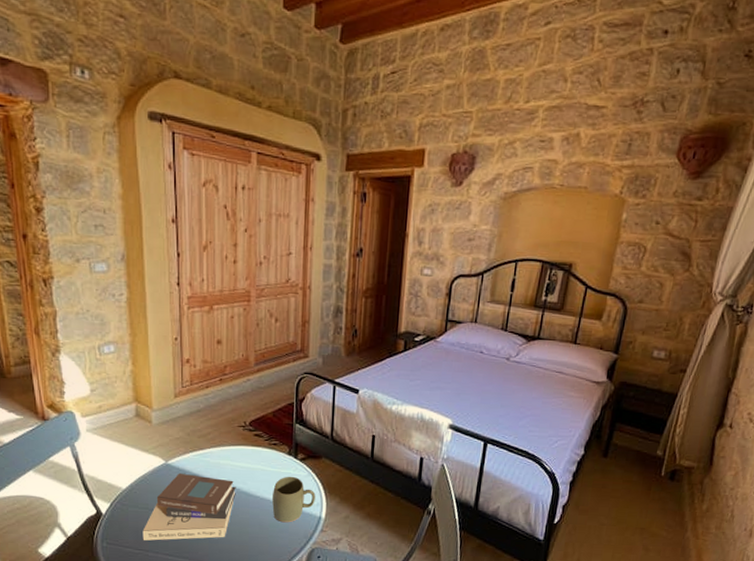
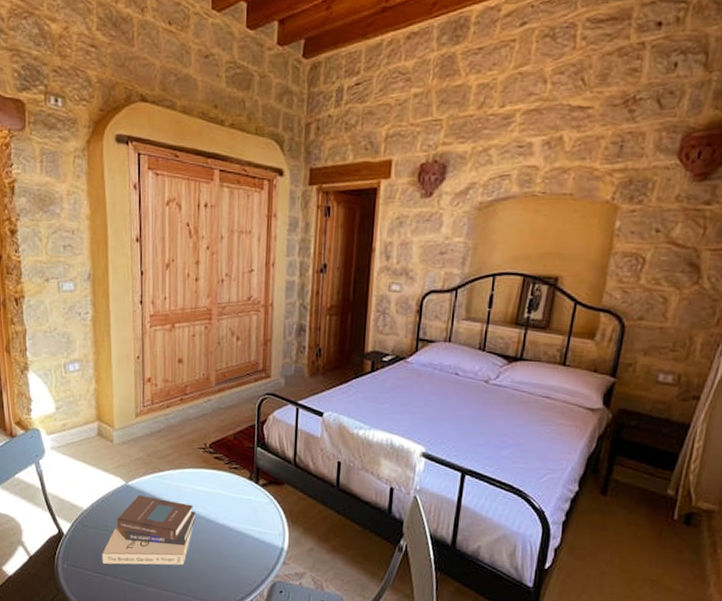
mug: present [272,476,316,523] -> none [232,502,278,553]

